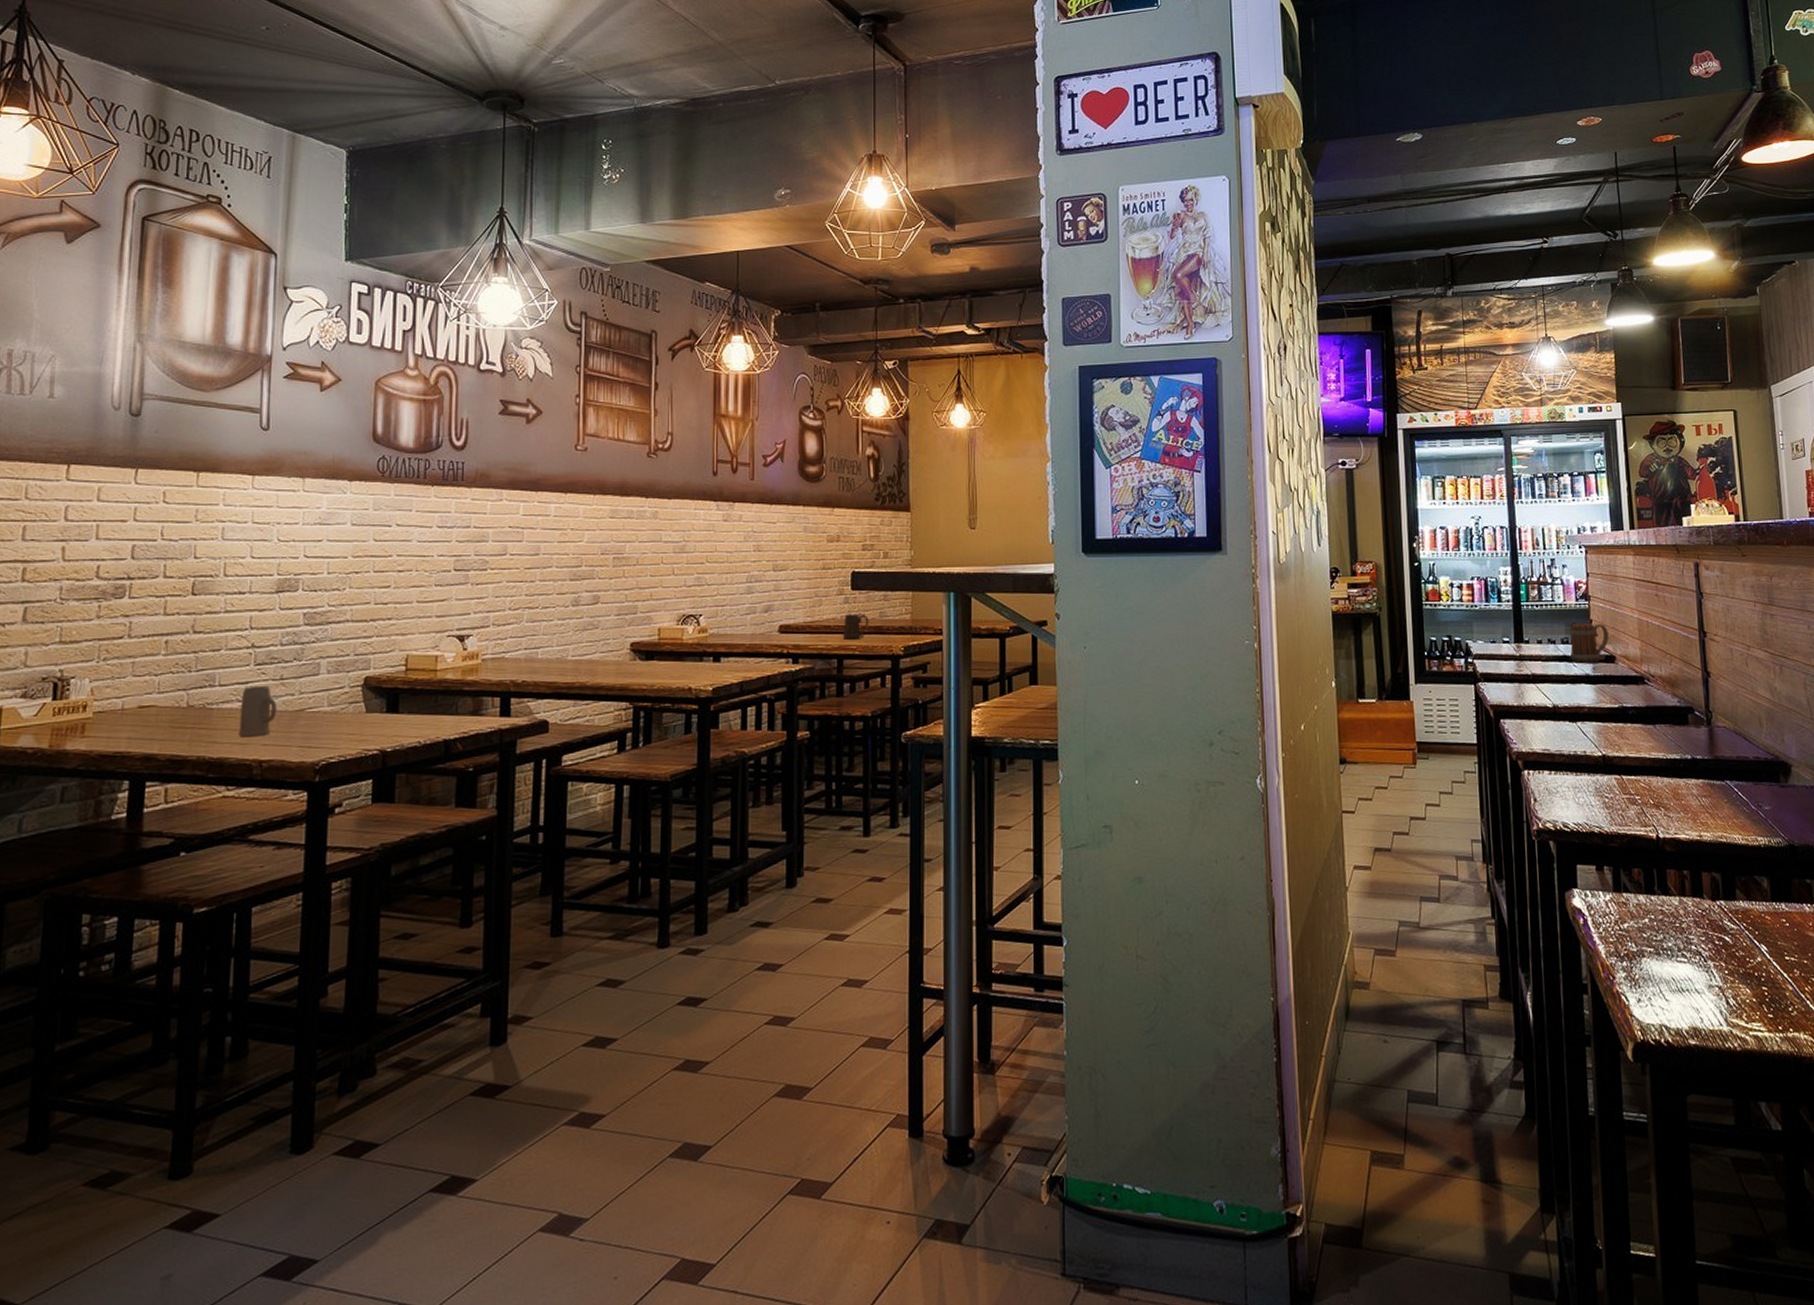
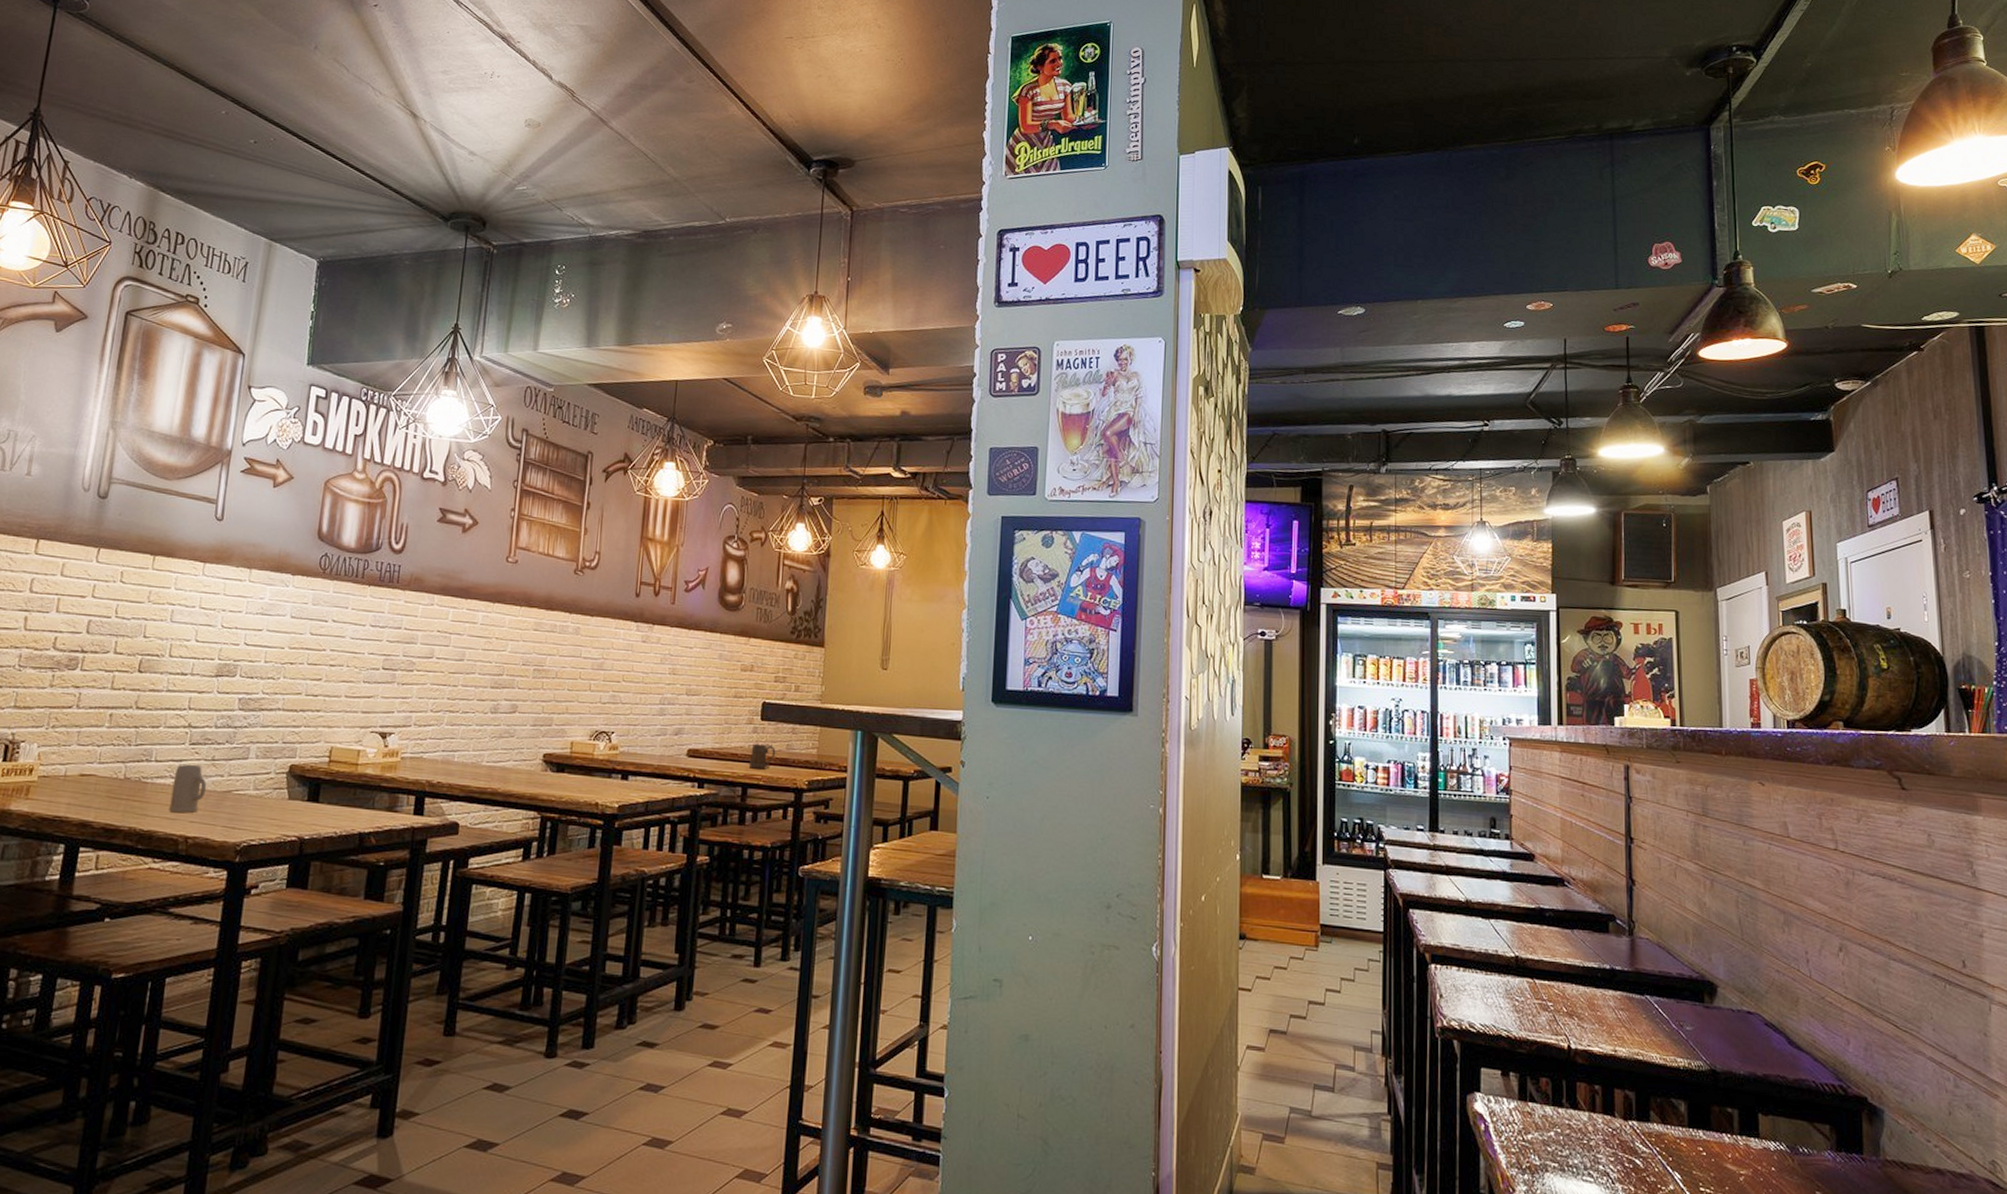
beer mug: present [1569,623,1609,664] -> none [1486,817,1529,861]

